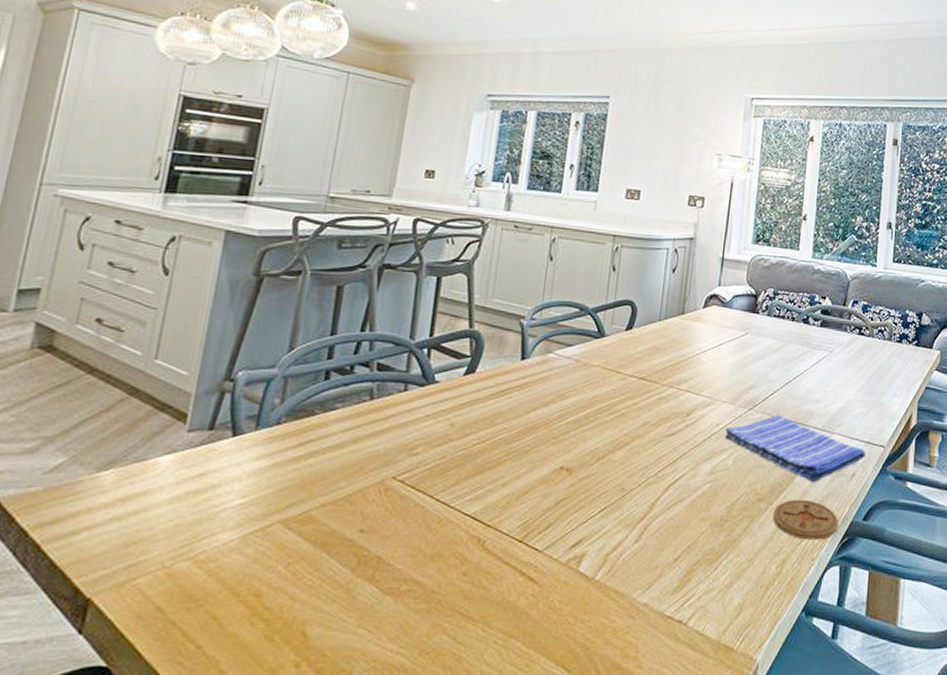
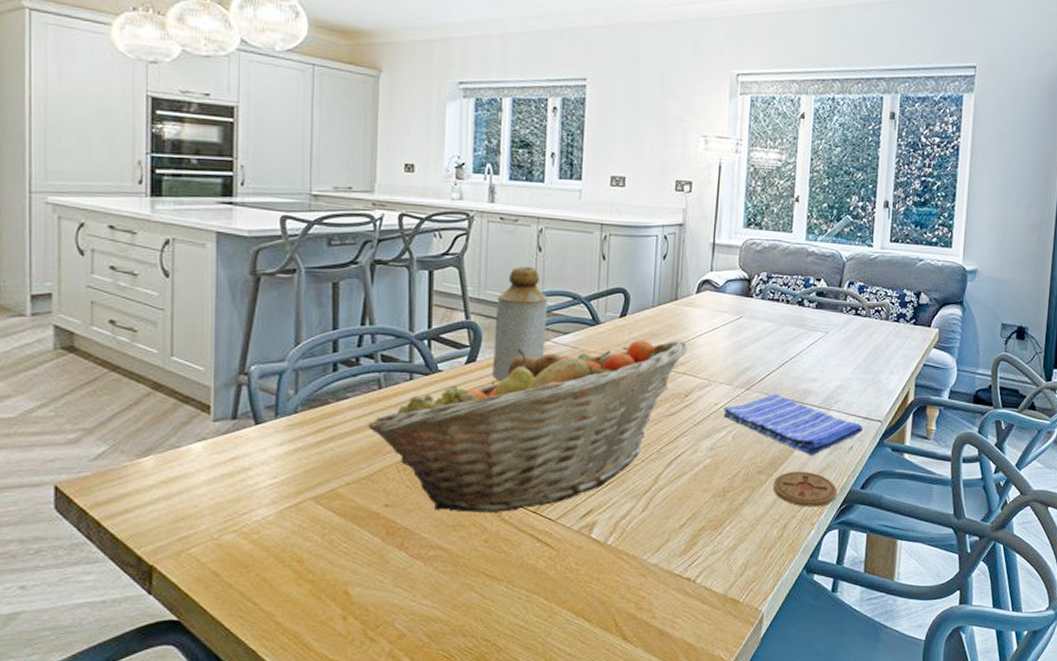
fruit basket: none [353,354,693,542] -> present [368,340,688,514]
bottle: none [491,274,555,395] -> present [493,266,548,382]

